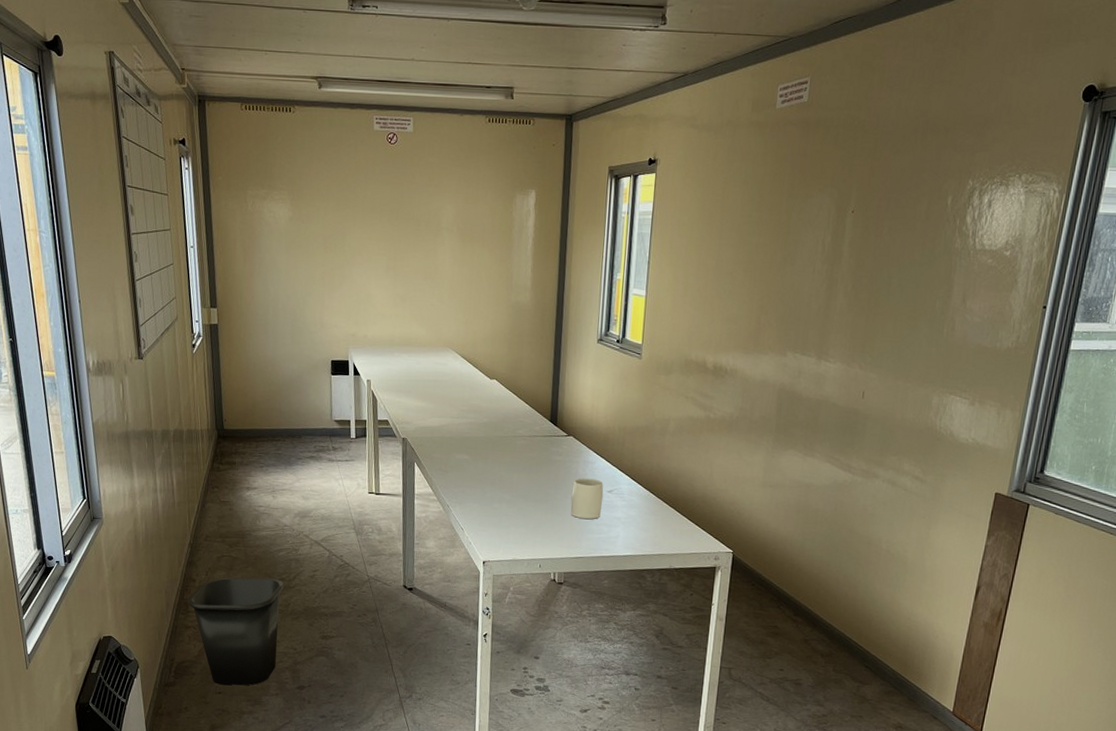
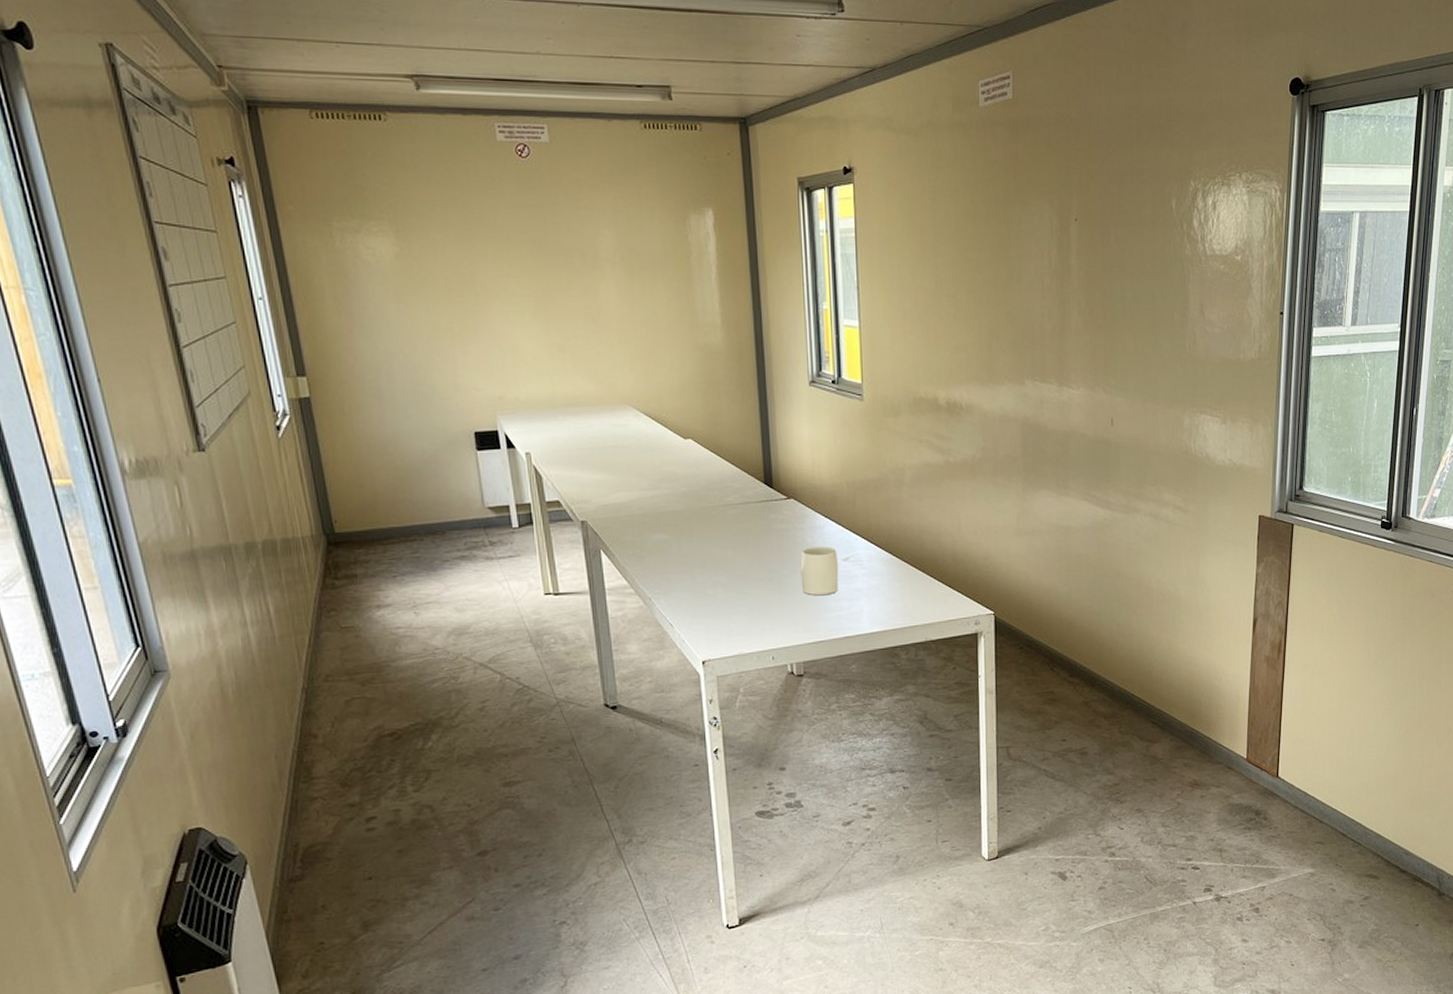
waste bin: present [187,577,284,686] -> none [308,718,445,868]

